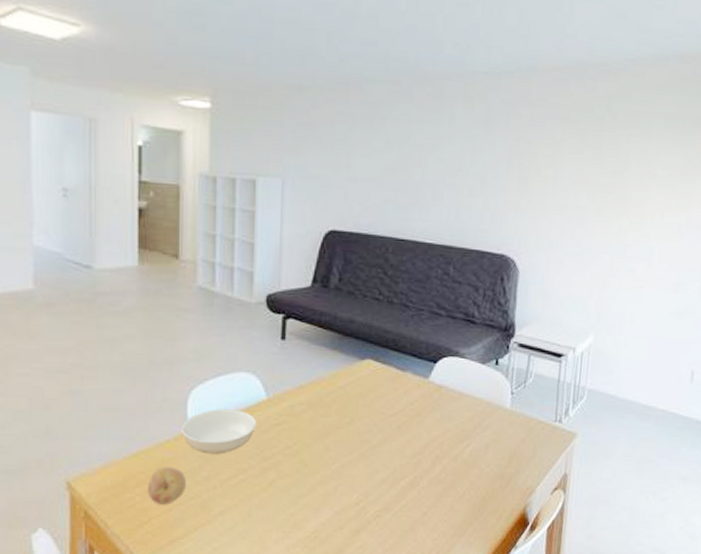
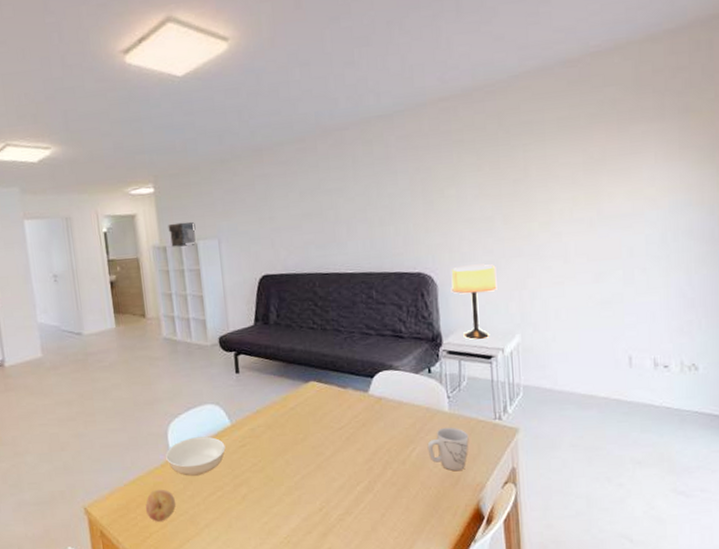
decorative box: none [222,150,257,181] -> present [168,222,196,247]
mug: none [482,425,527,473] -> present [427,427,469,472]
table lamp: none [533,255,580,335] -> present [451,264,496,339]

